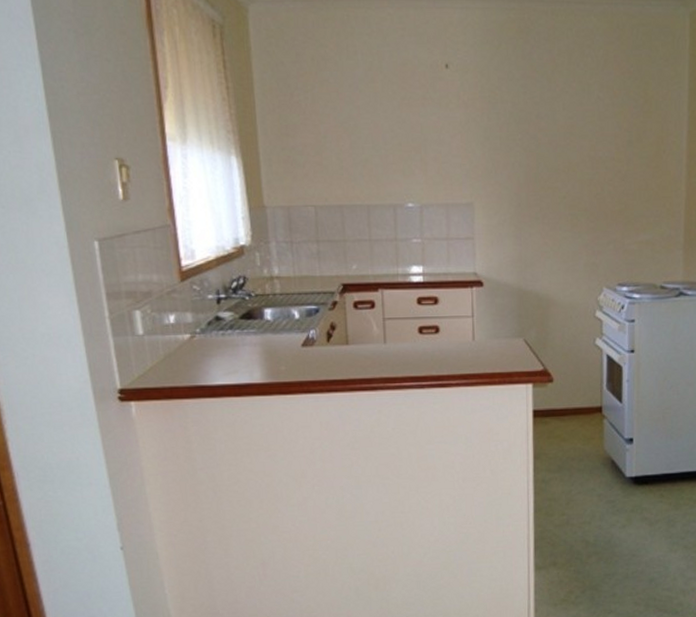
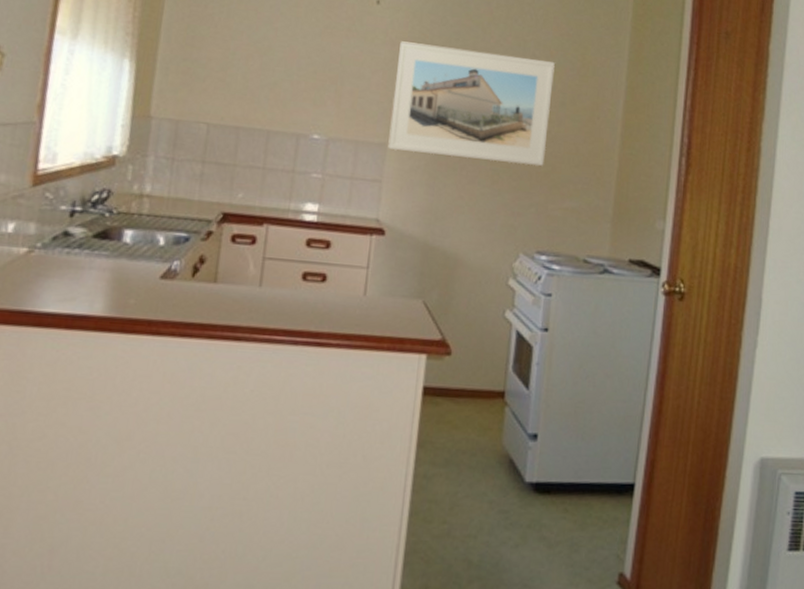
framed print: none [473,101,619,209] -> present [388,41,555,166]

